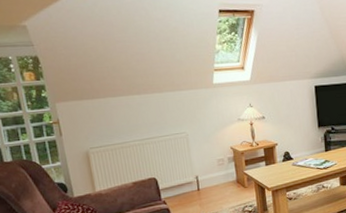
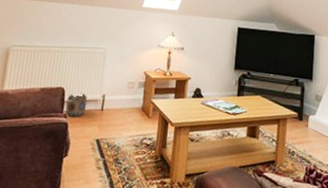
planter: none [162,178,183,202] -> present [65,92,87,117]

